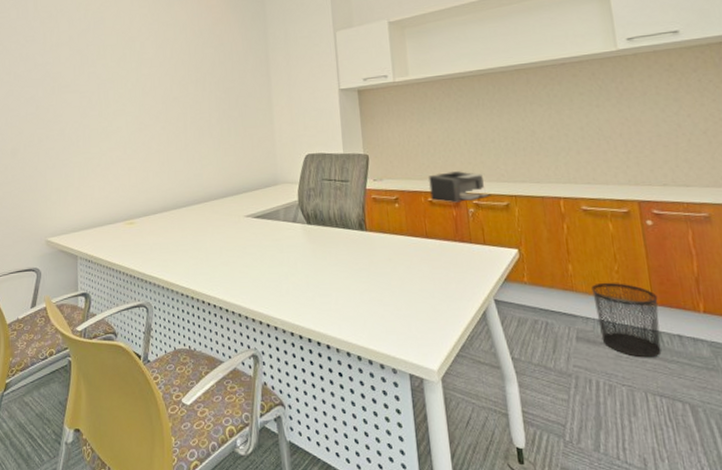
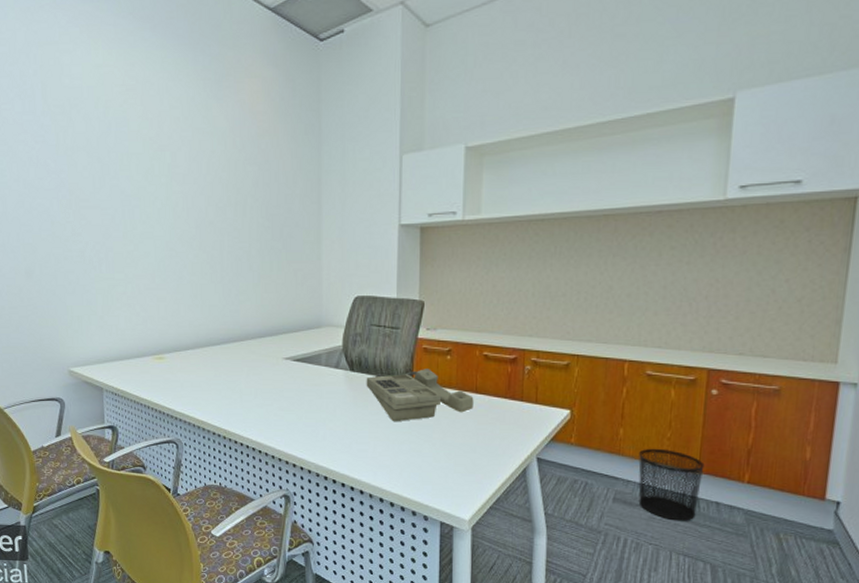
telephone: none [322,217,426,271] -> present [366,369,474,421]
printer: present [429,171,492,203] -> none [486,325,552,358]

